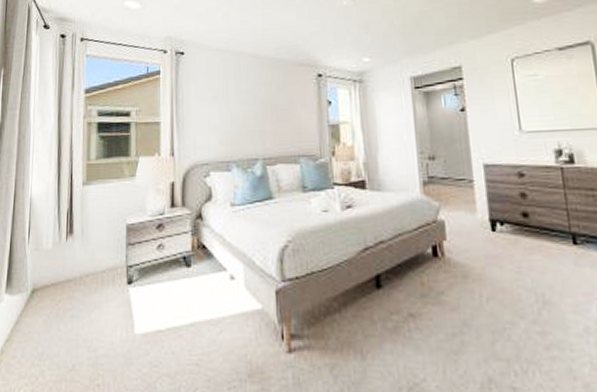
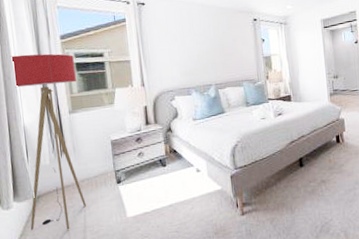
floor lamp: none [18,110,97,341] -> present [10,53,86,230]

